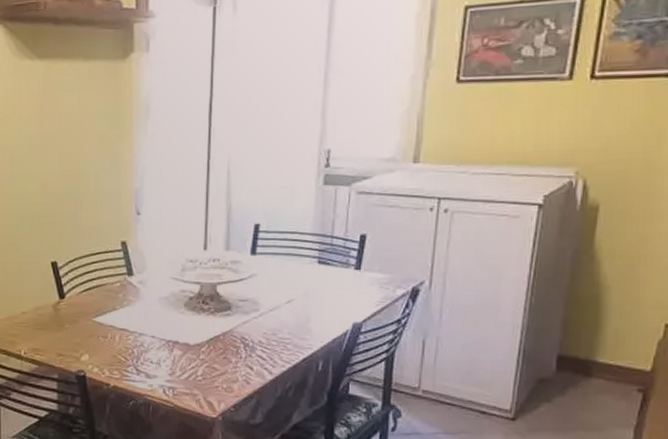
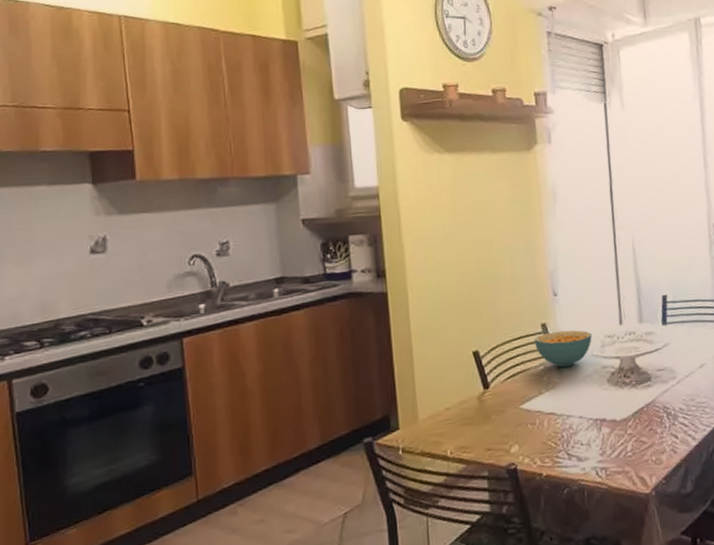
cereal bowl: none [113,250,174,287] -> present [535,330,593,368]

